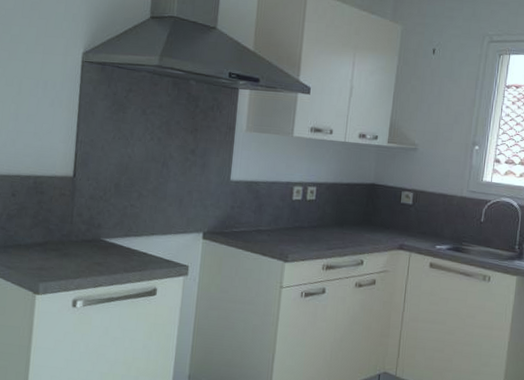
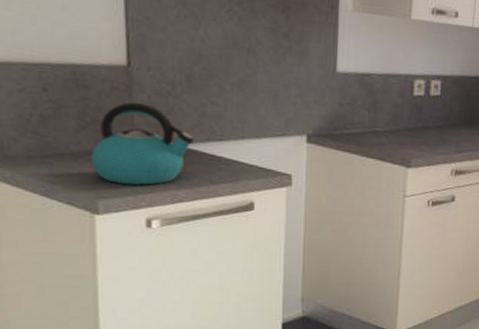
kettle: none [39,205,116,272] -> present [92,102,195,185]

